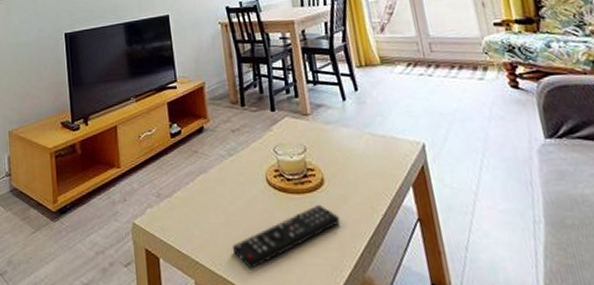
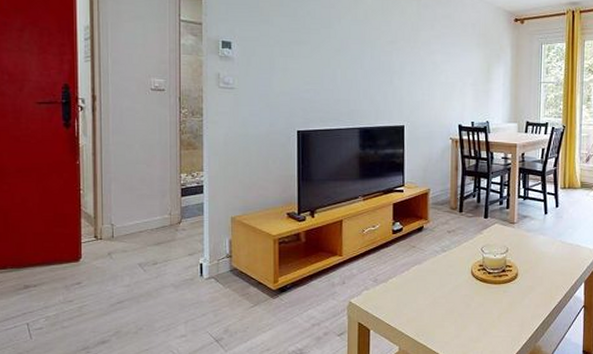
remote control: present [233,204,341,270] -> none [435,292,525,340]

